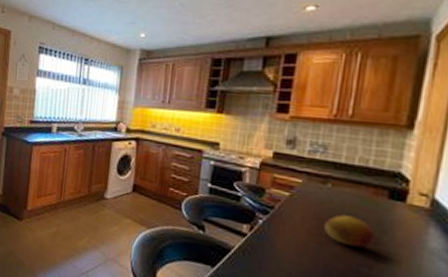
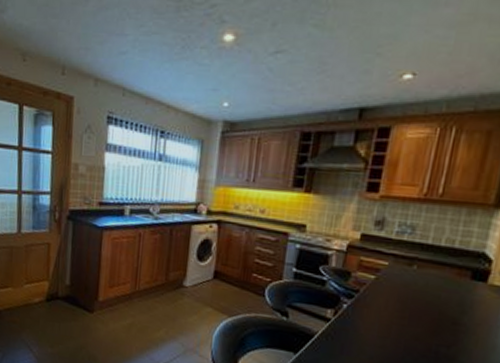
fruit: present [324,215,376,248] -> none [407,297,456,329]

